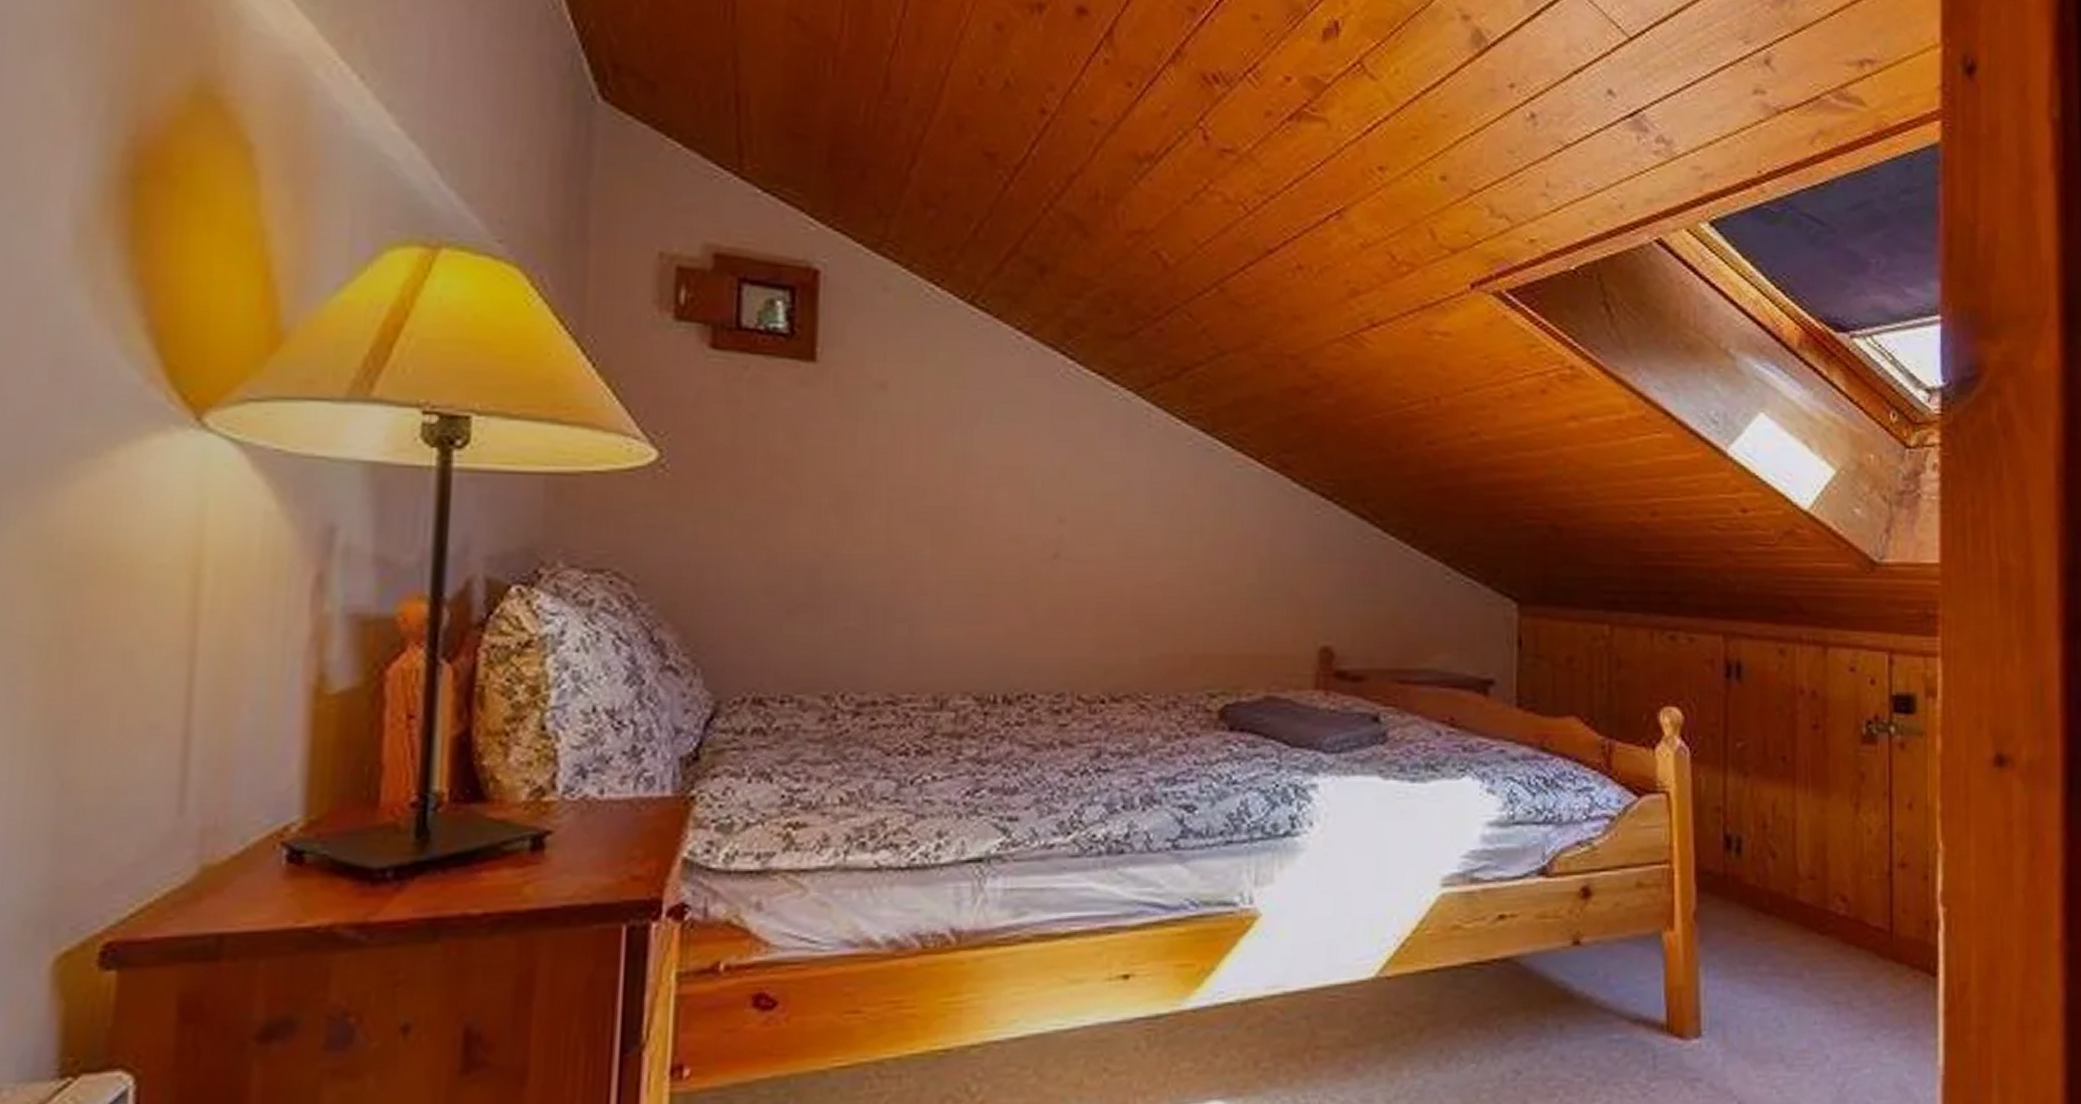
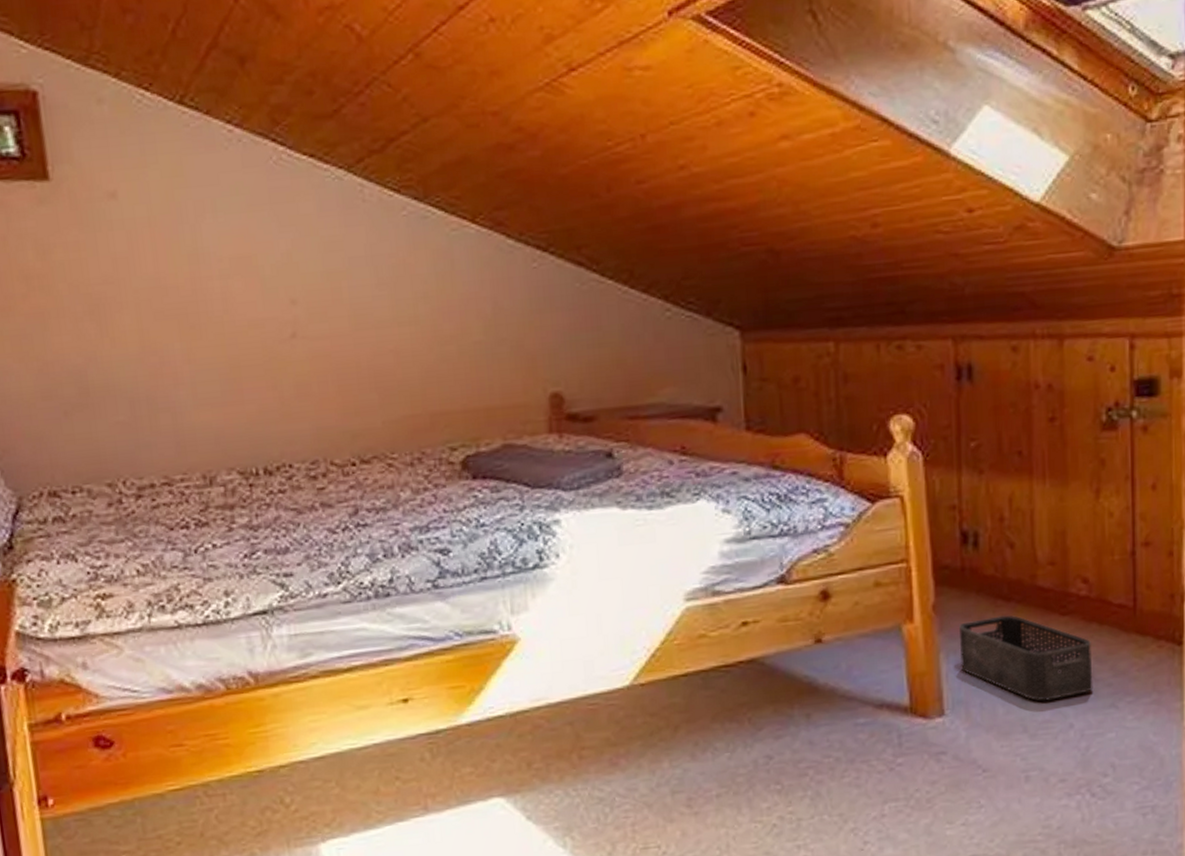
storage bin: none [1719,930,1850,1028] -> present [958,615,1093,701]

